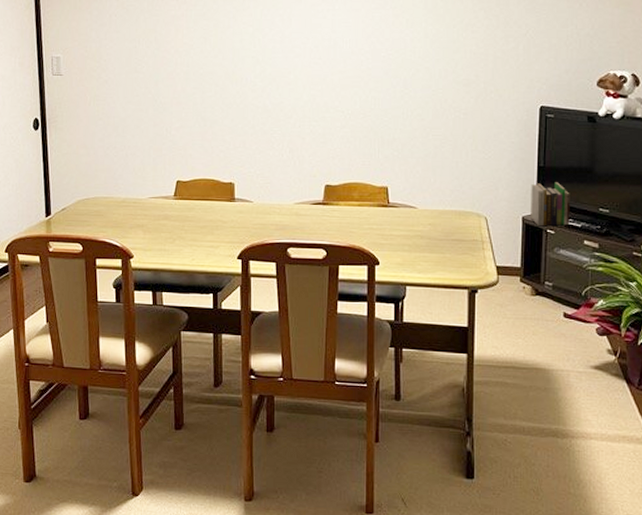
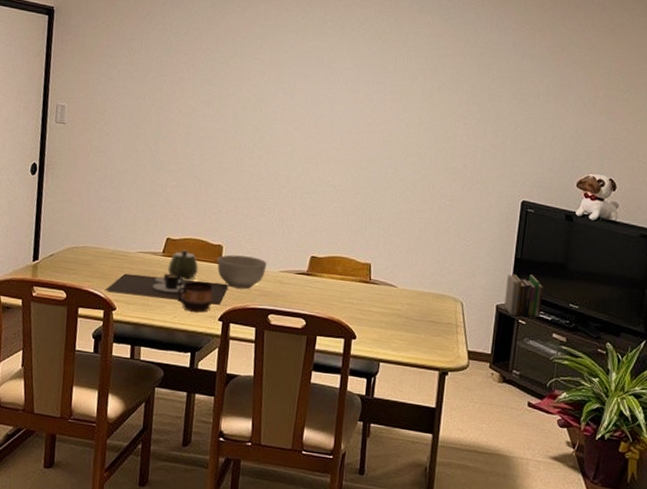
place setting: none [120,216,245,242] -> present [104,273,229,304]
teapot: none [181,190,212,220] -> present [167,249,198,280]
cup: none [193,221,229,253] -> present [177,281,213,312]
bowl: none [230,191,281,225] -> present [217,255,267,290]

